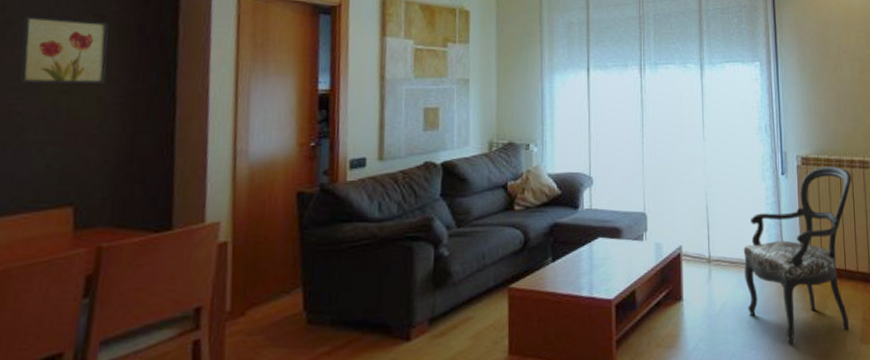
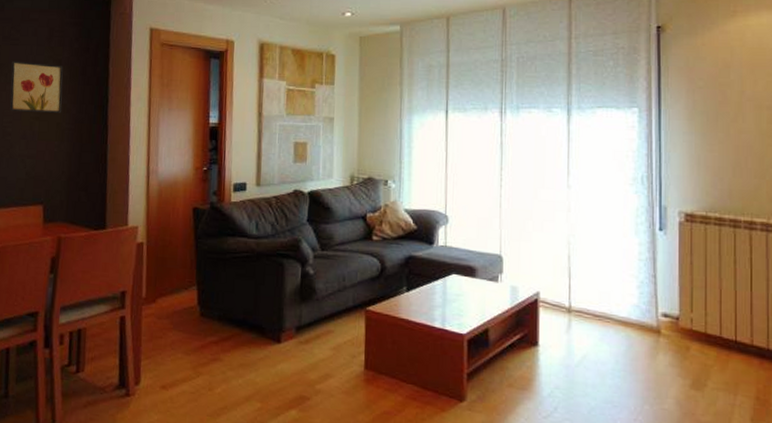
armchair: present [743,166,852,345] -> none [609,225,751,410]

